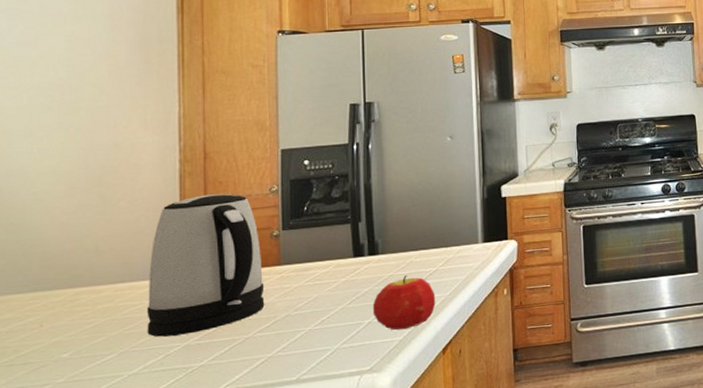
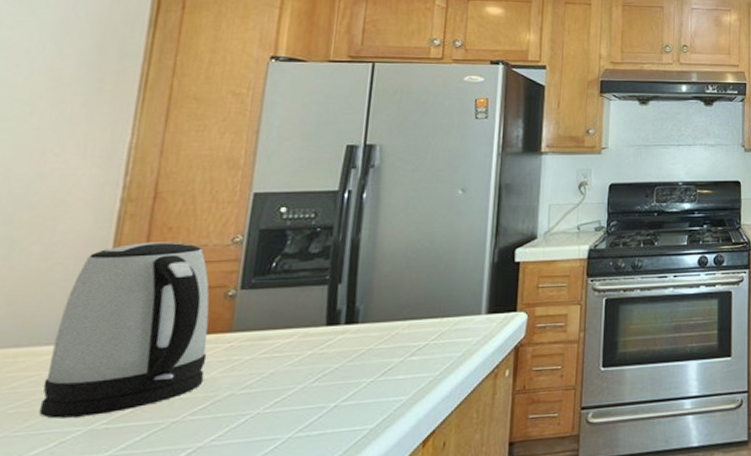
fruit: present [372,274,436,331] -> none [340,348,422,417]

